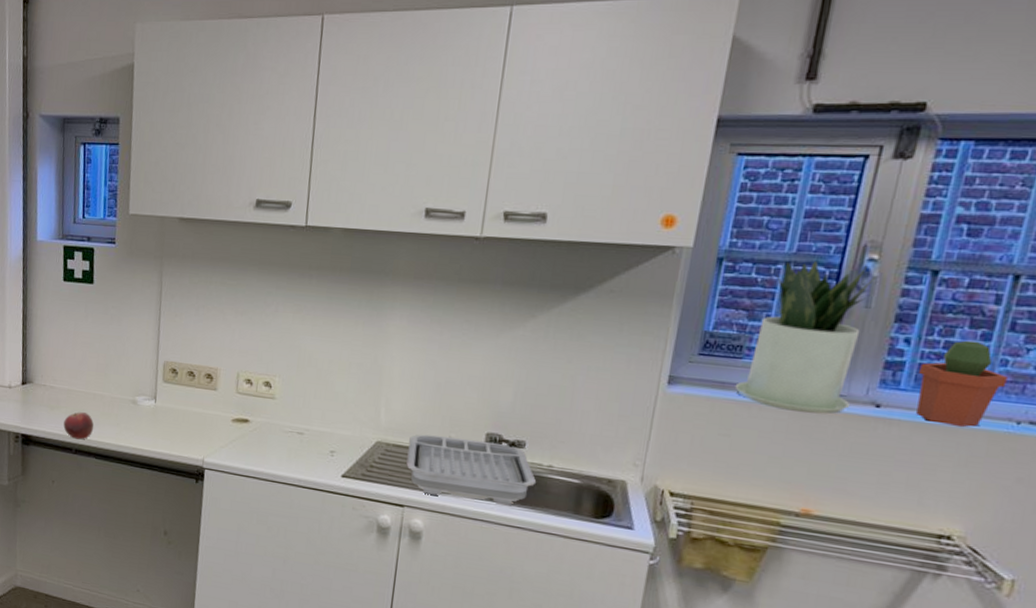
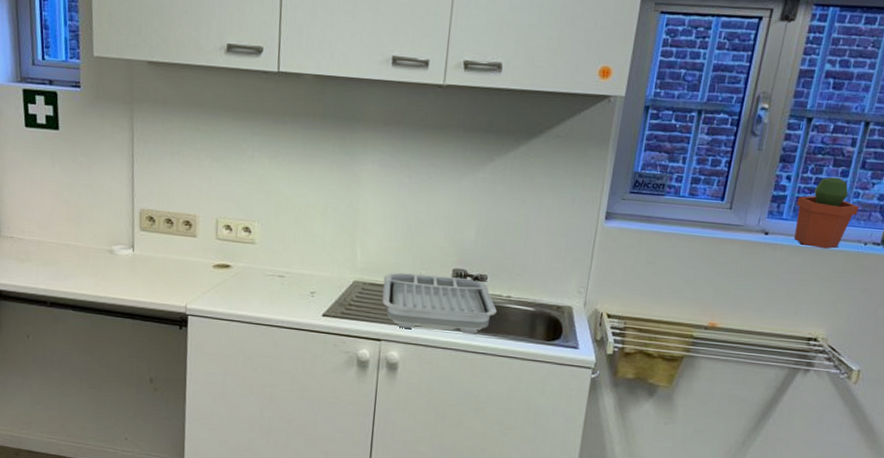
fruit: present [63,411,94,440] -> none [36,263,69,292]
planter: present [734,260,876,415] -> none [658,109,766,242]

